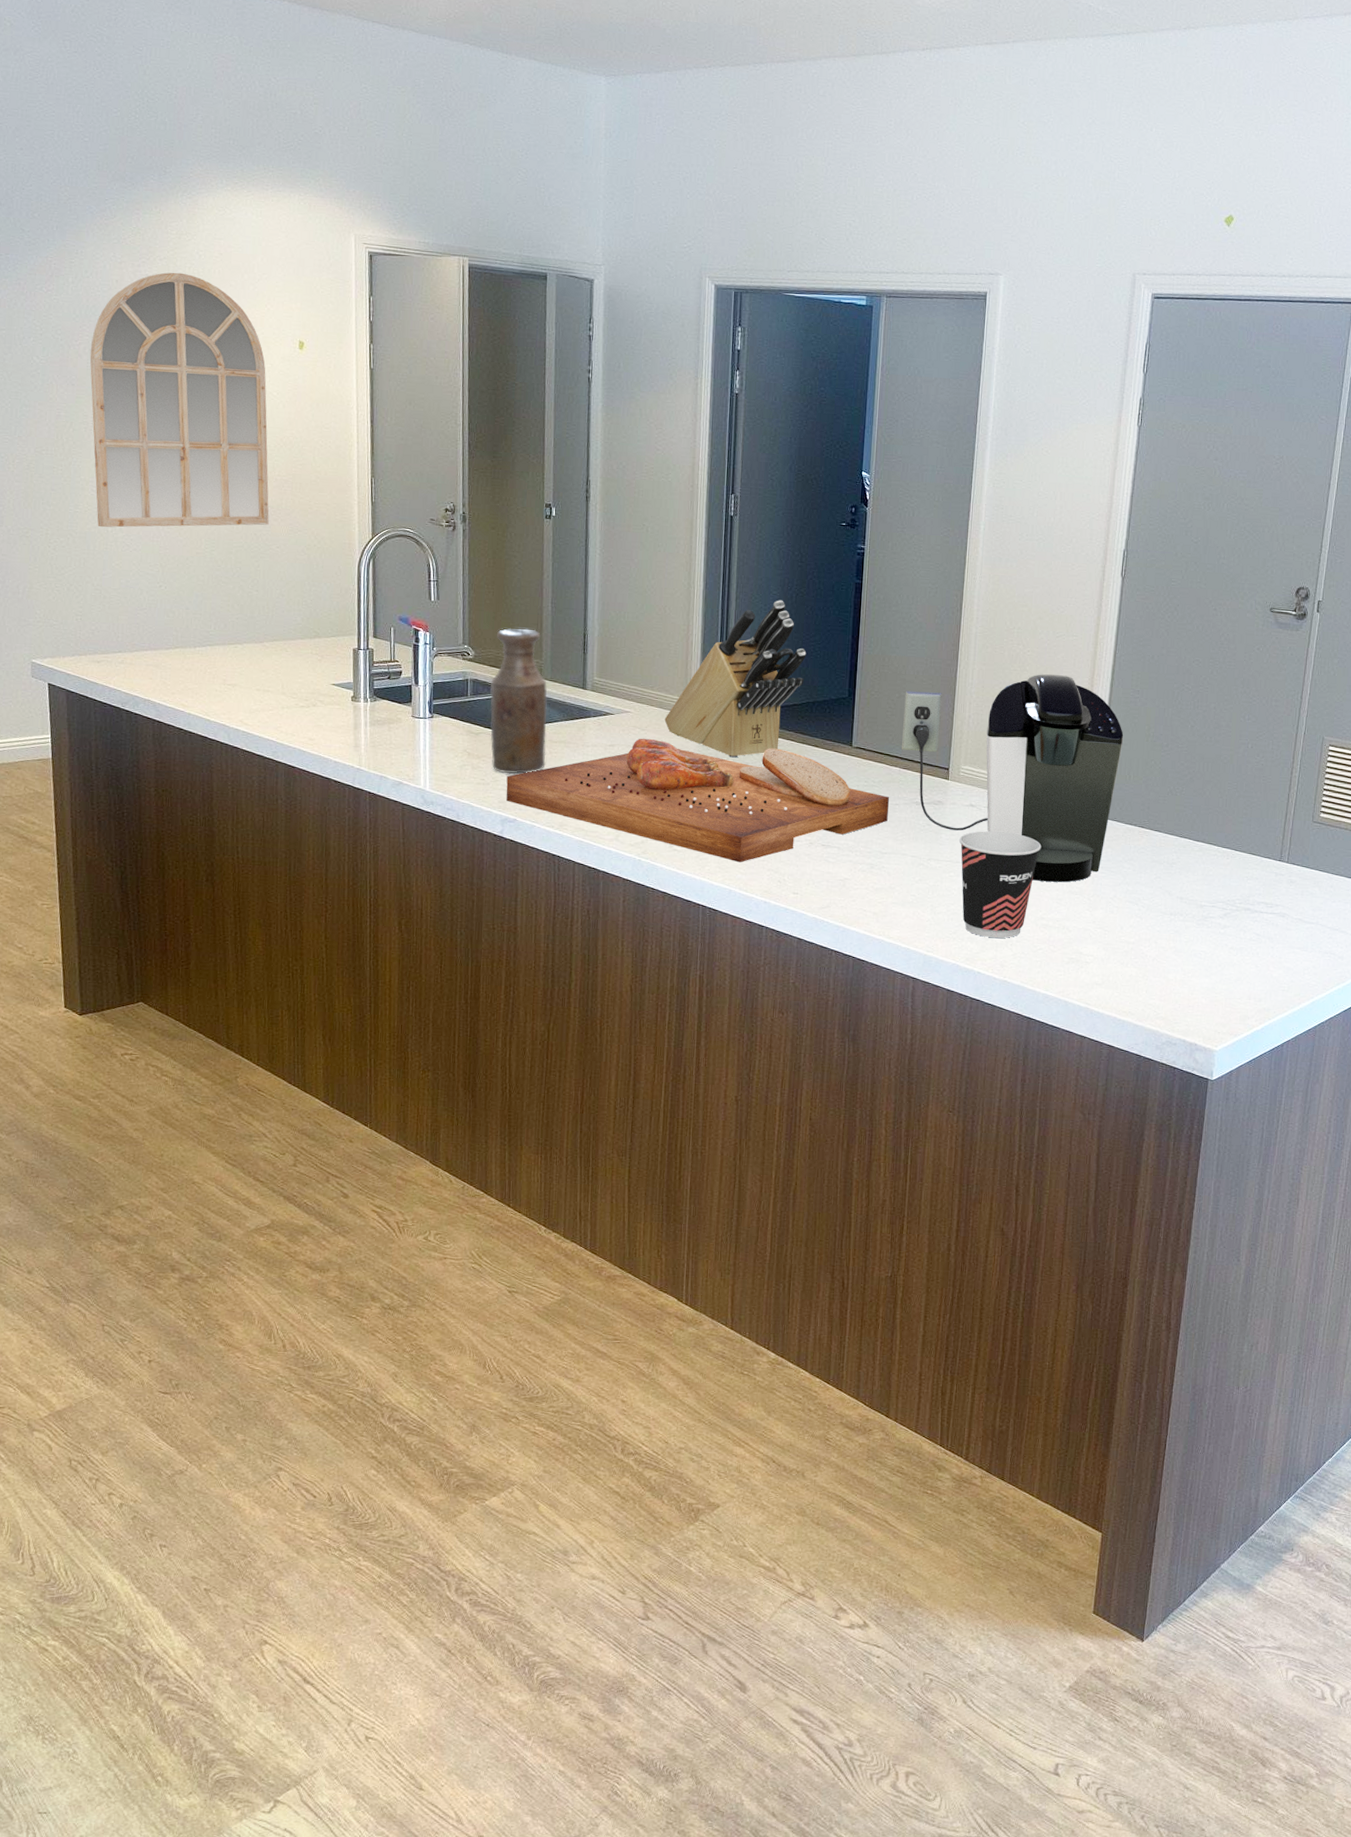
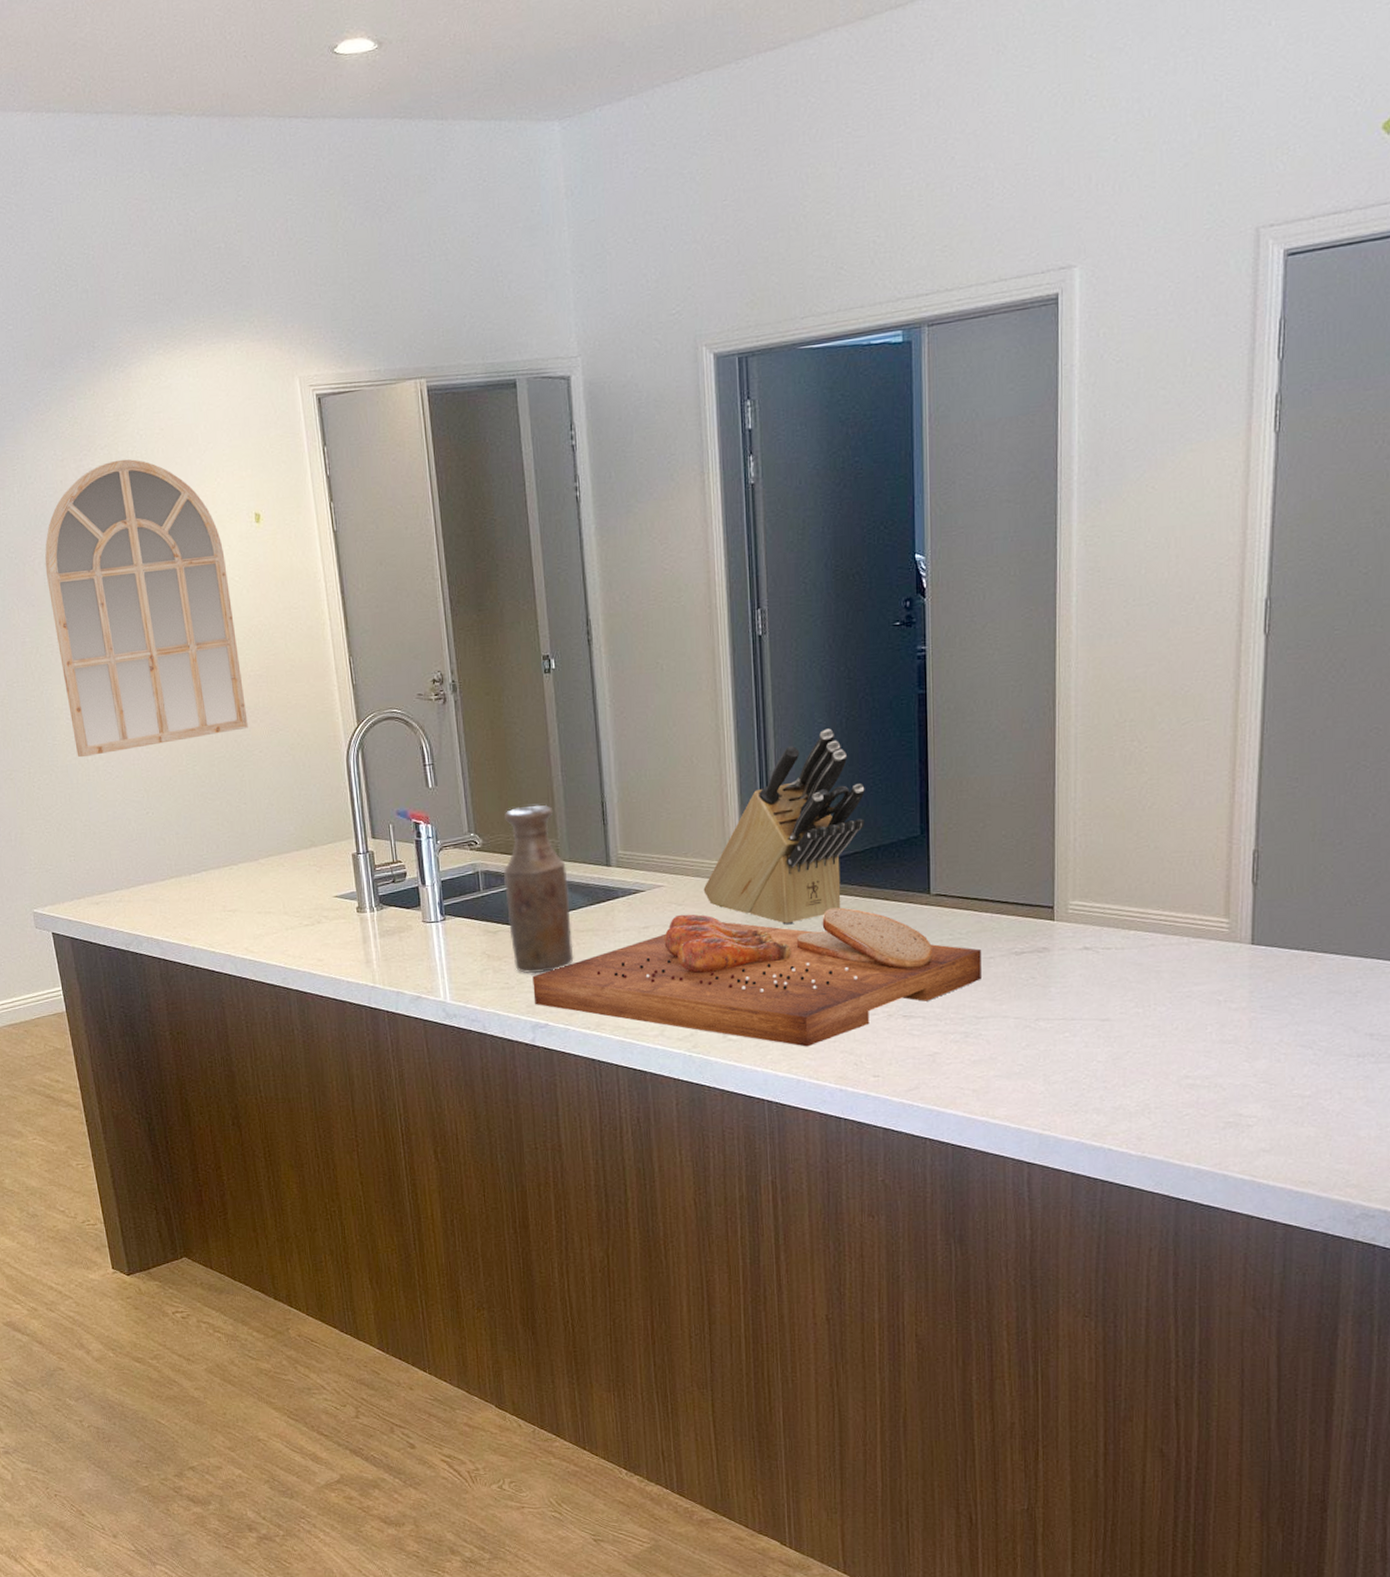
coffee maker: present [902,674,1124,883] -> none [991,771,1280,1032]
cup: present [959,831,1042,939] -> none [1073,976,1180,1107]

